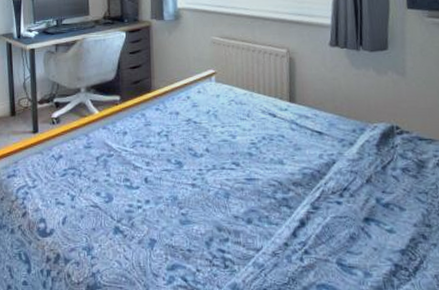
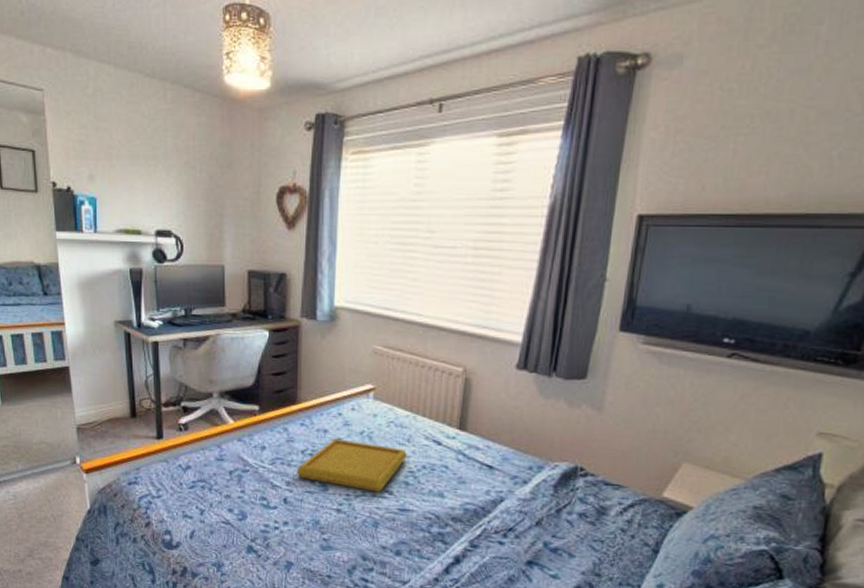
serving tray: none [154,119,248,165] -> present [296,438,407,492]

